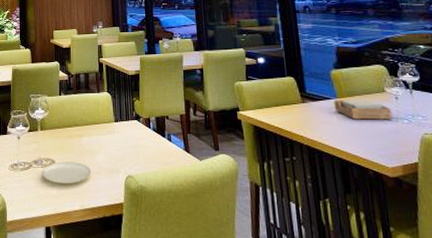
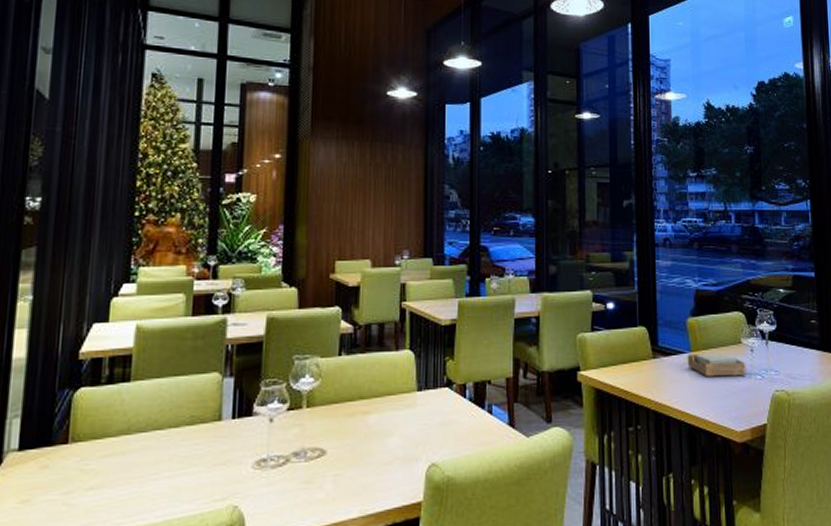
plate: present [41,162,92,184] -> none [304,450,380,484]

